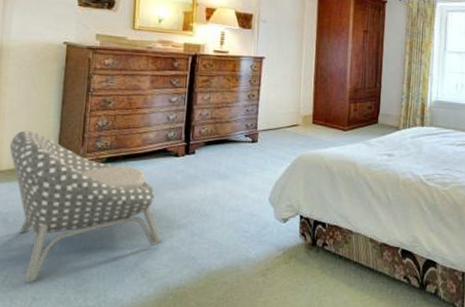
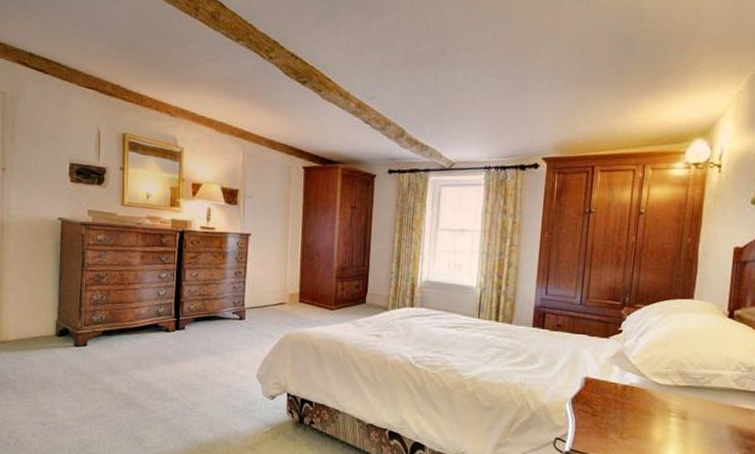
armchair: present [9,130,162,283] -> none [14,303,156,446]

